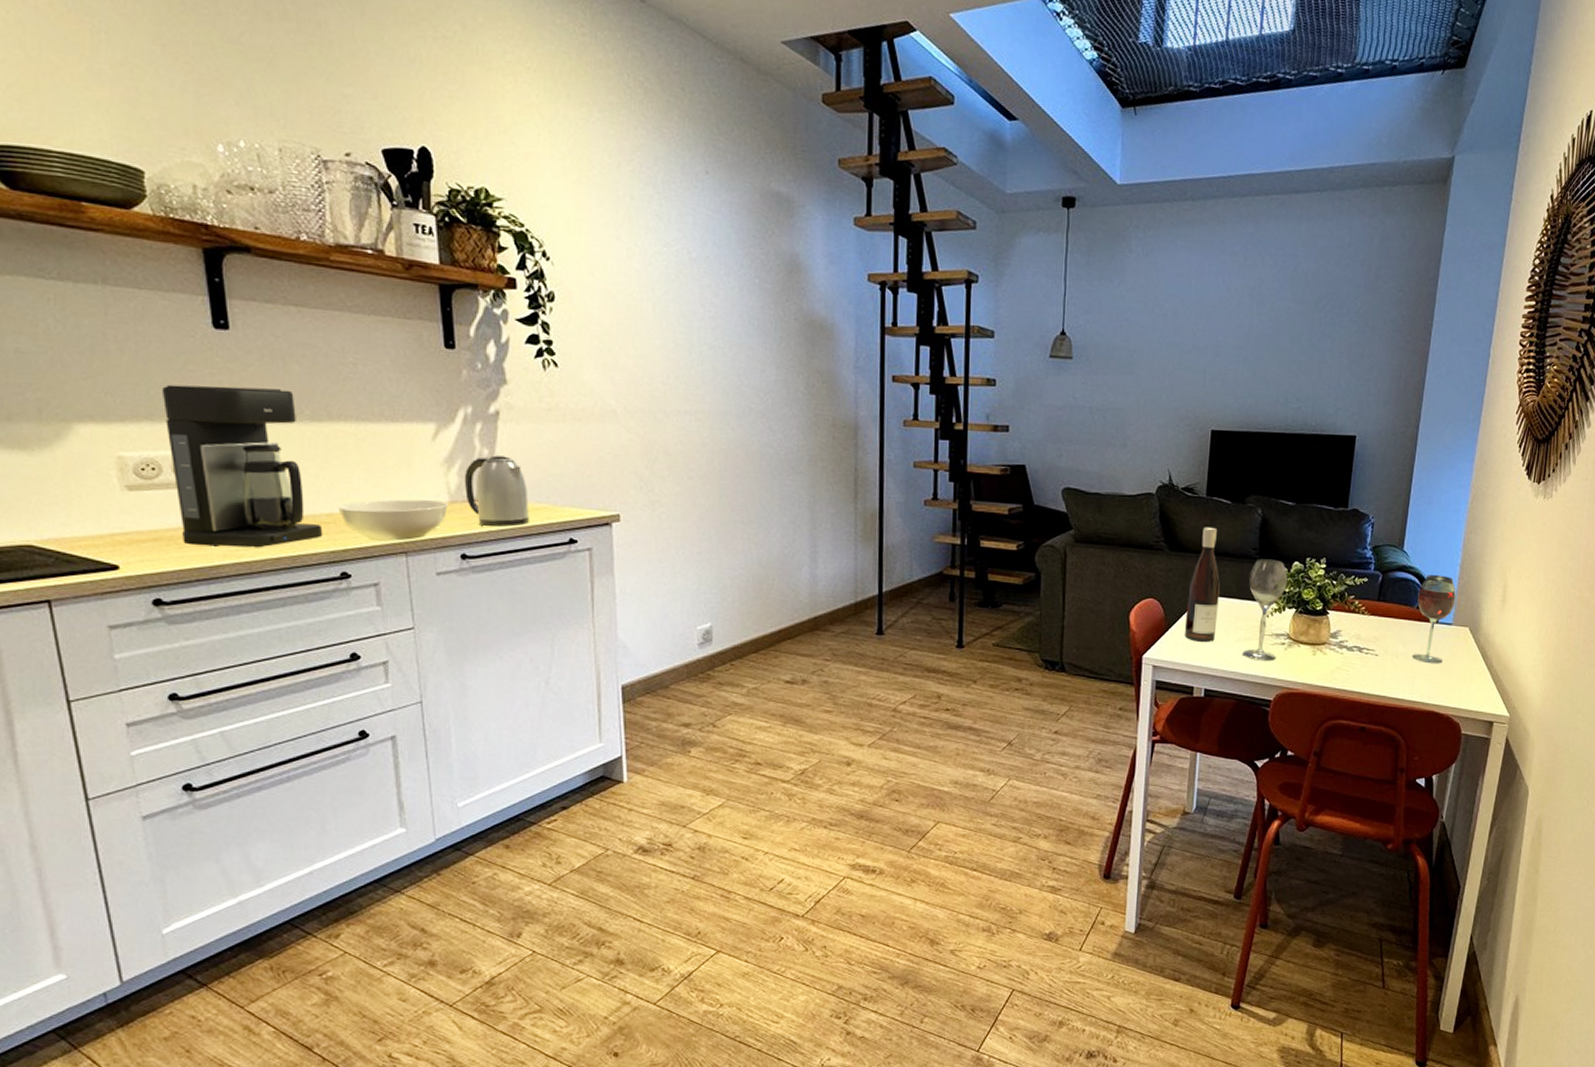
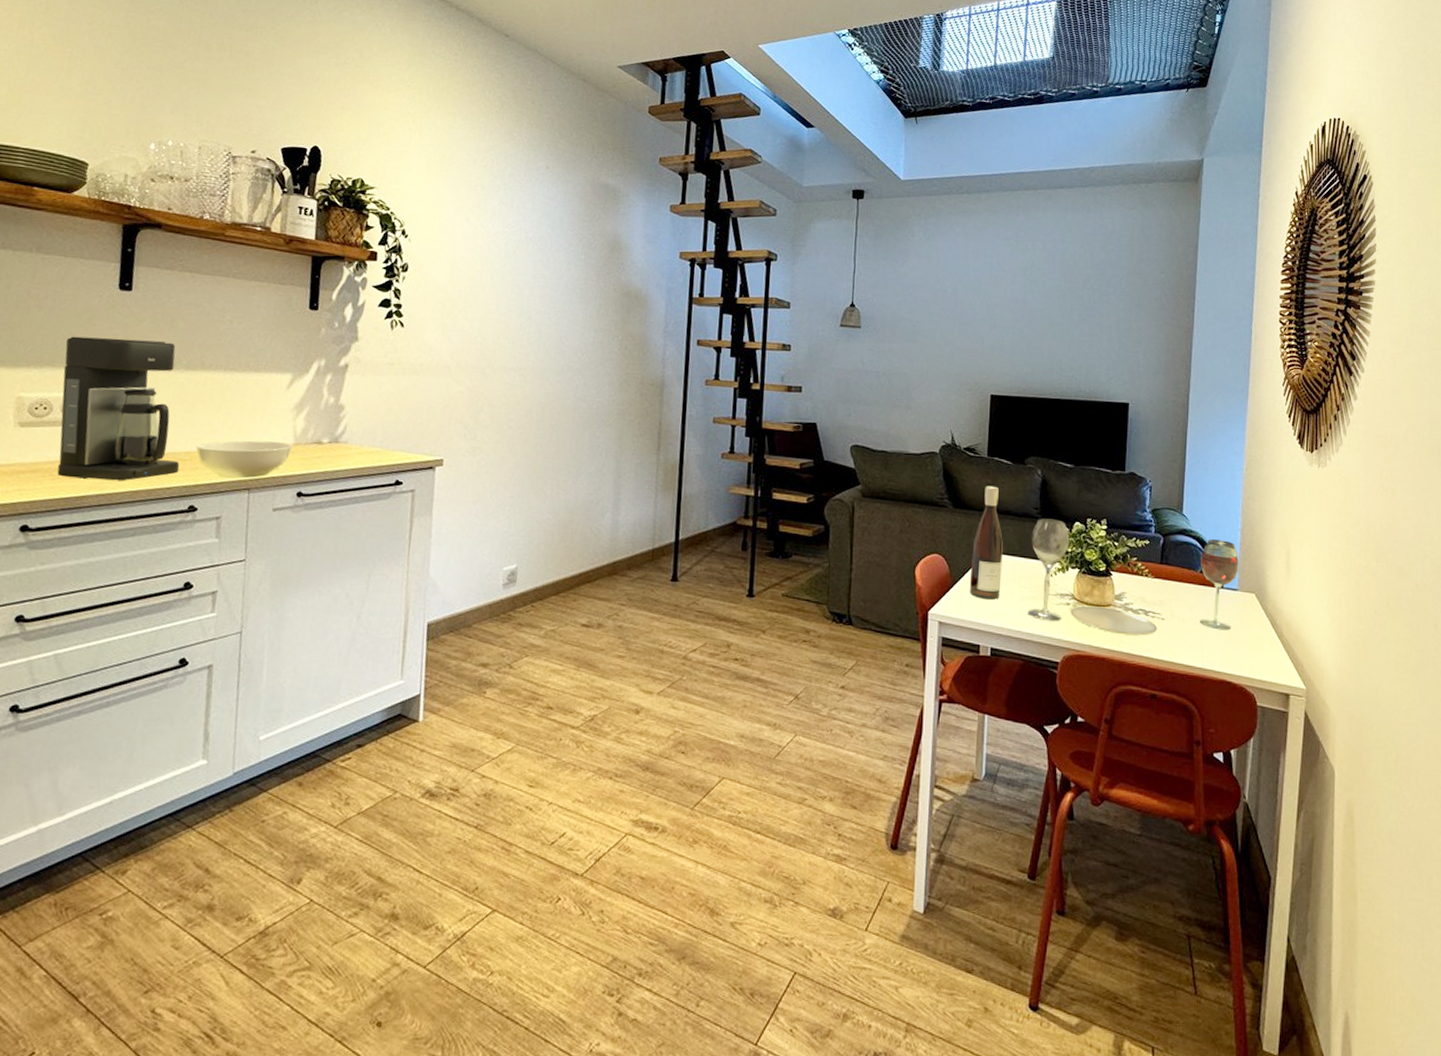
kettle: present [464,455,529,528] -> none [309,403,364,469]
plate: none [1285,645,1371,672] -> present [1070,605,1158,636]

